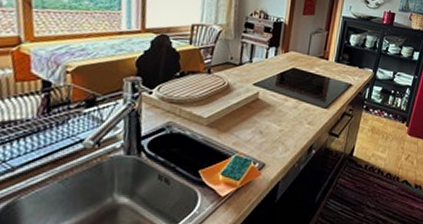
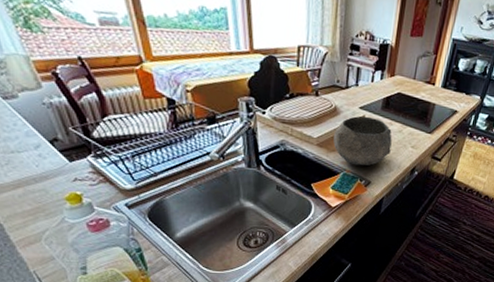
bowl: none [224,92,288,147] -> present [333,116,392,166]

